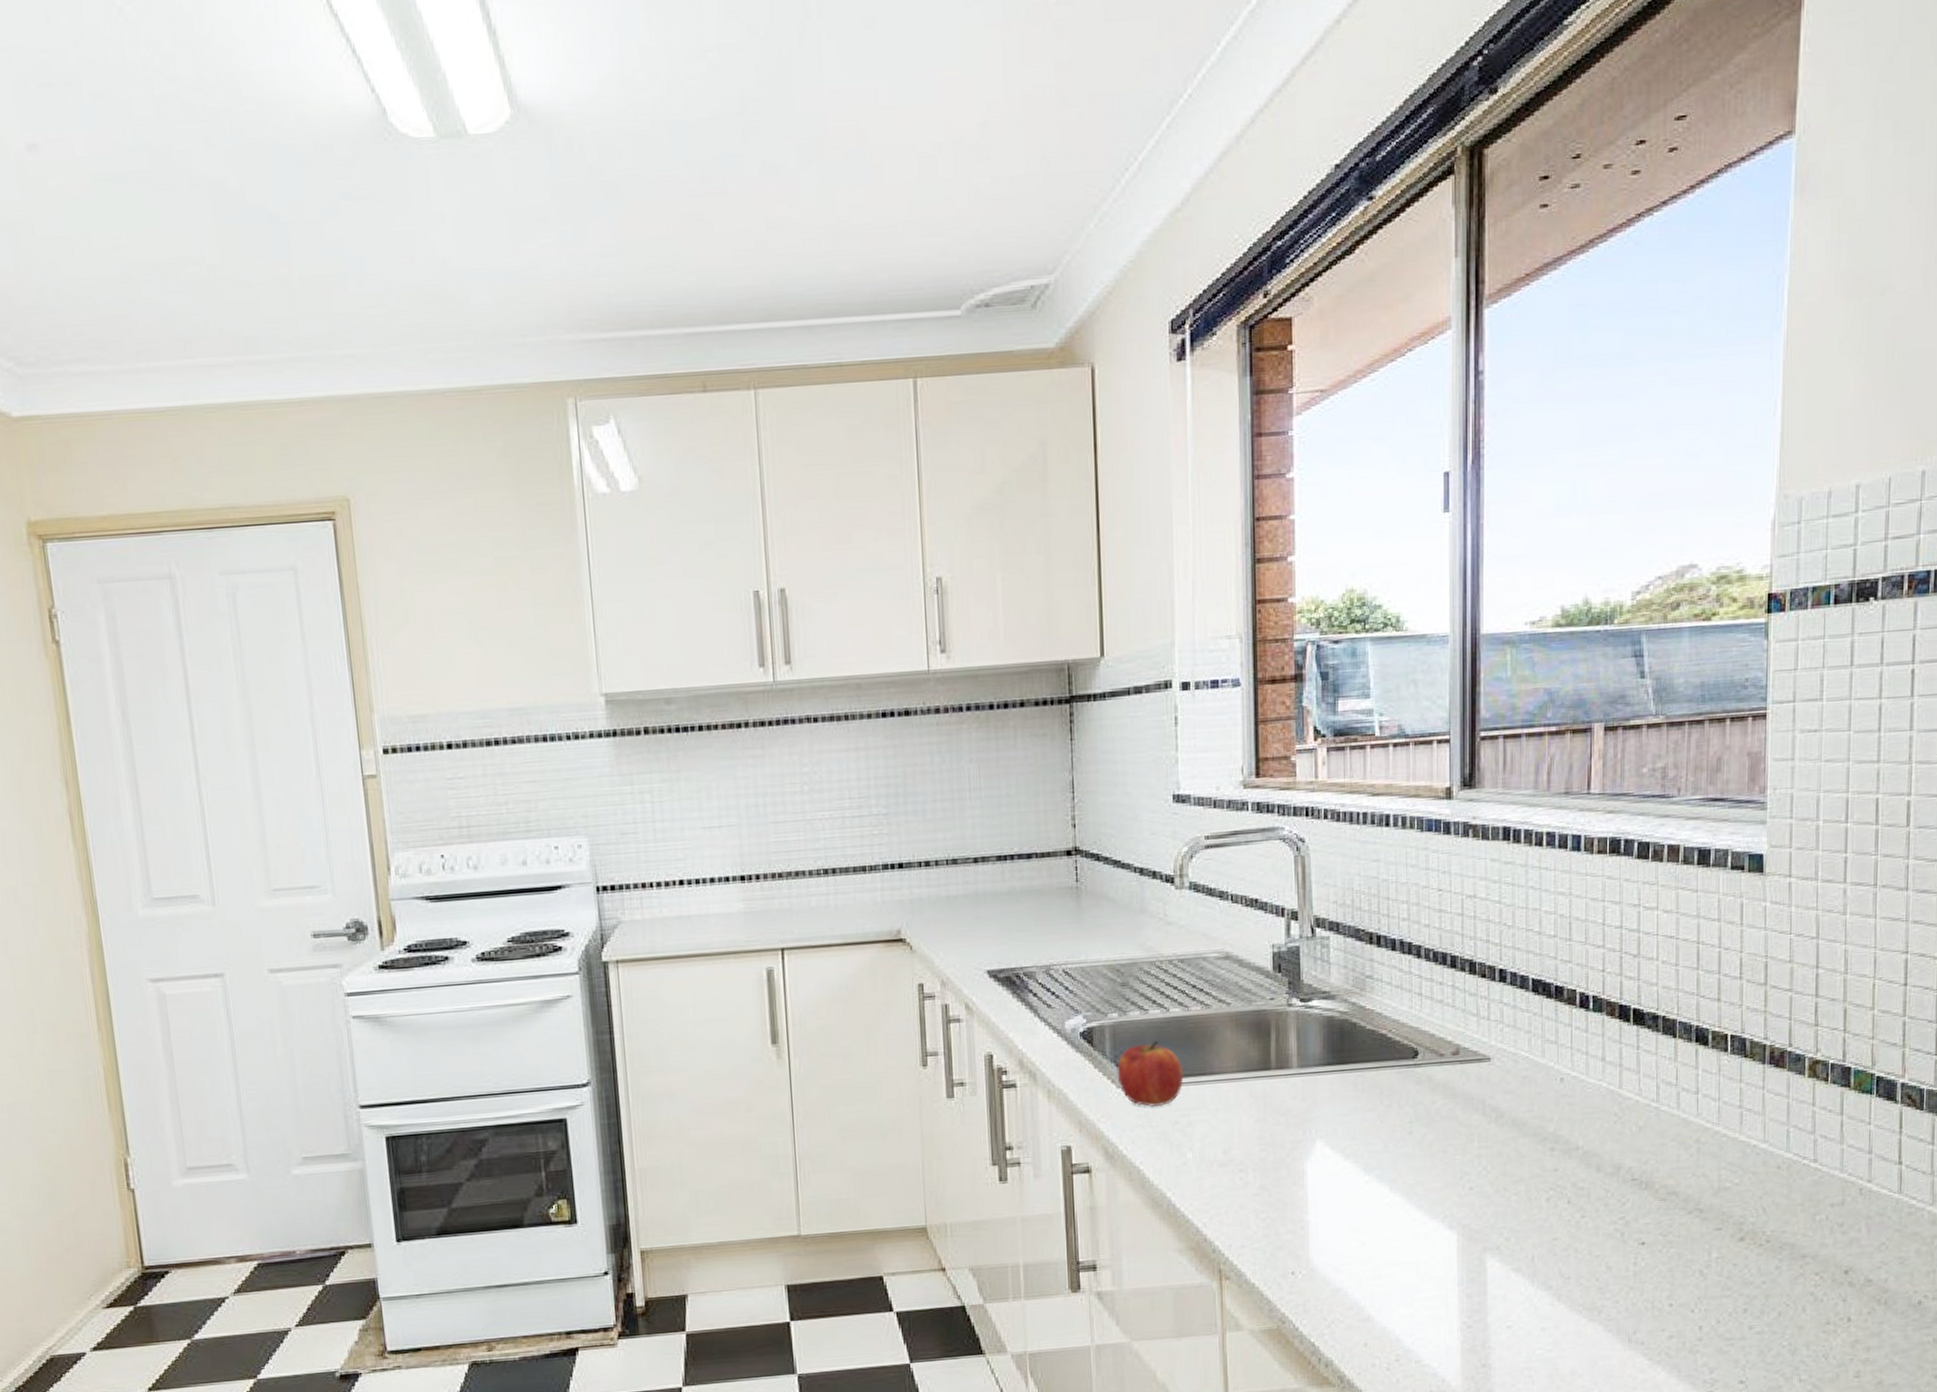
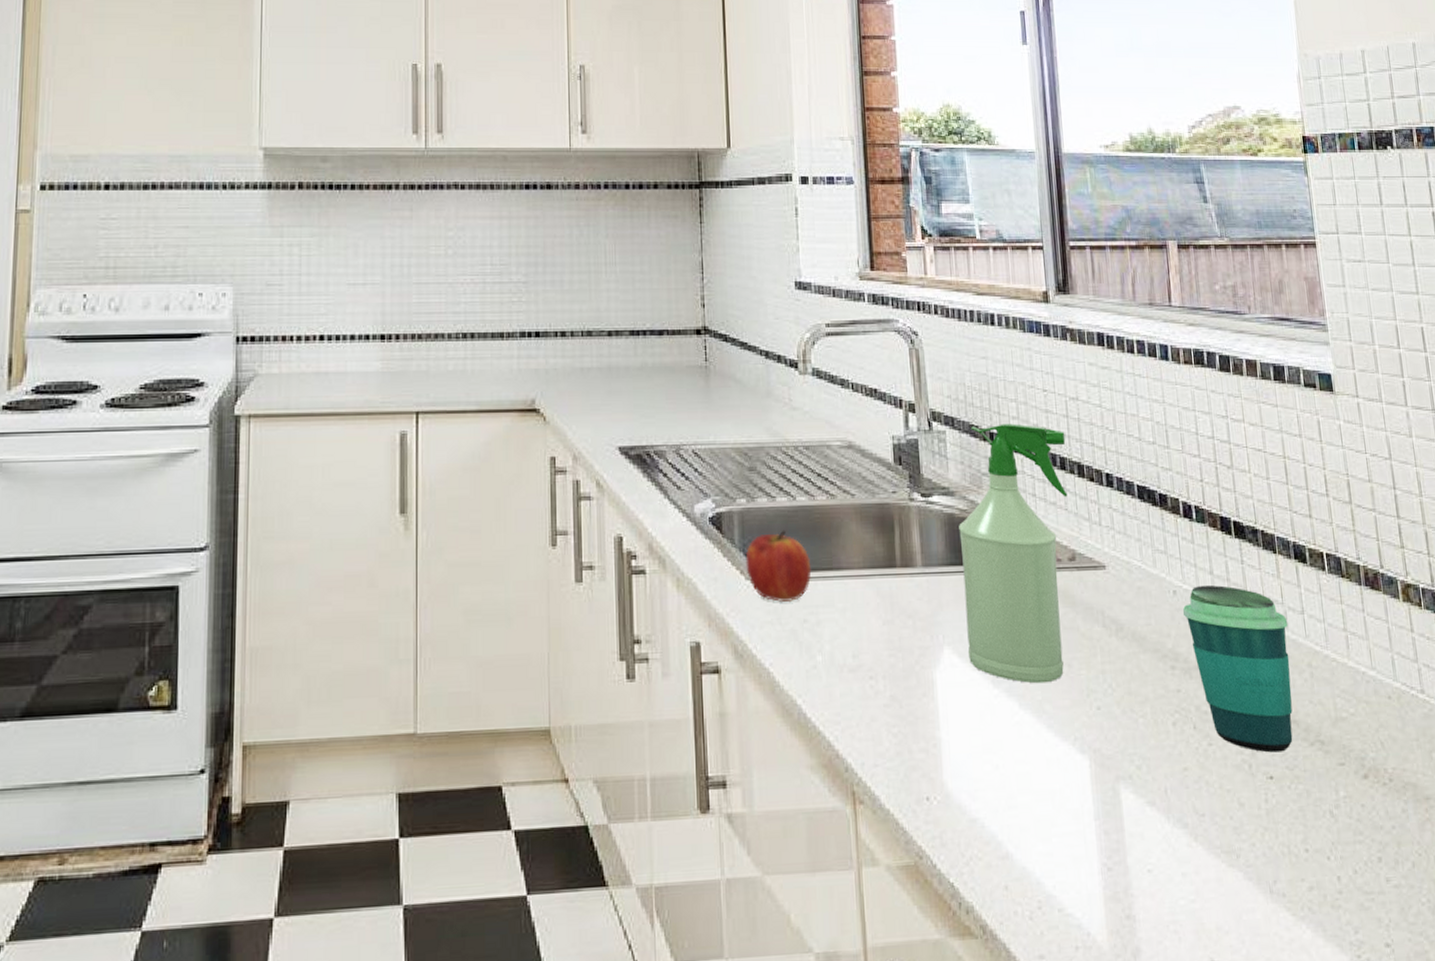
spray bottle: none [1338,925,1459,1169] -> present [959,423,1068,684]
cup: none [1568,1071,1680,1222] -> present [1182,585,1293,753]

